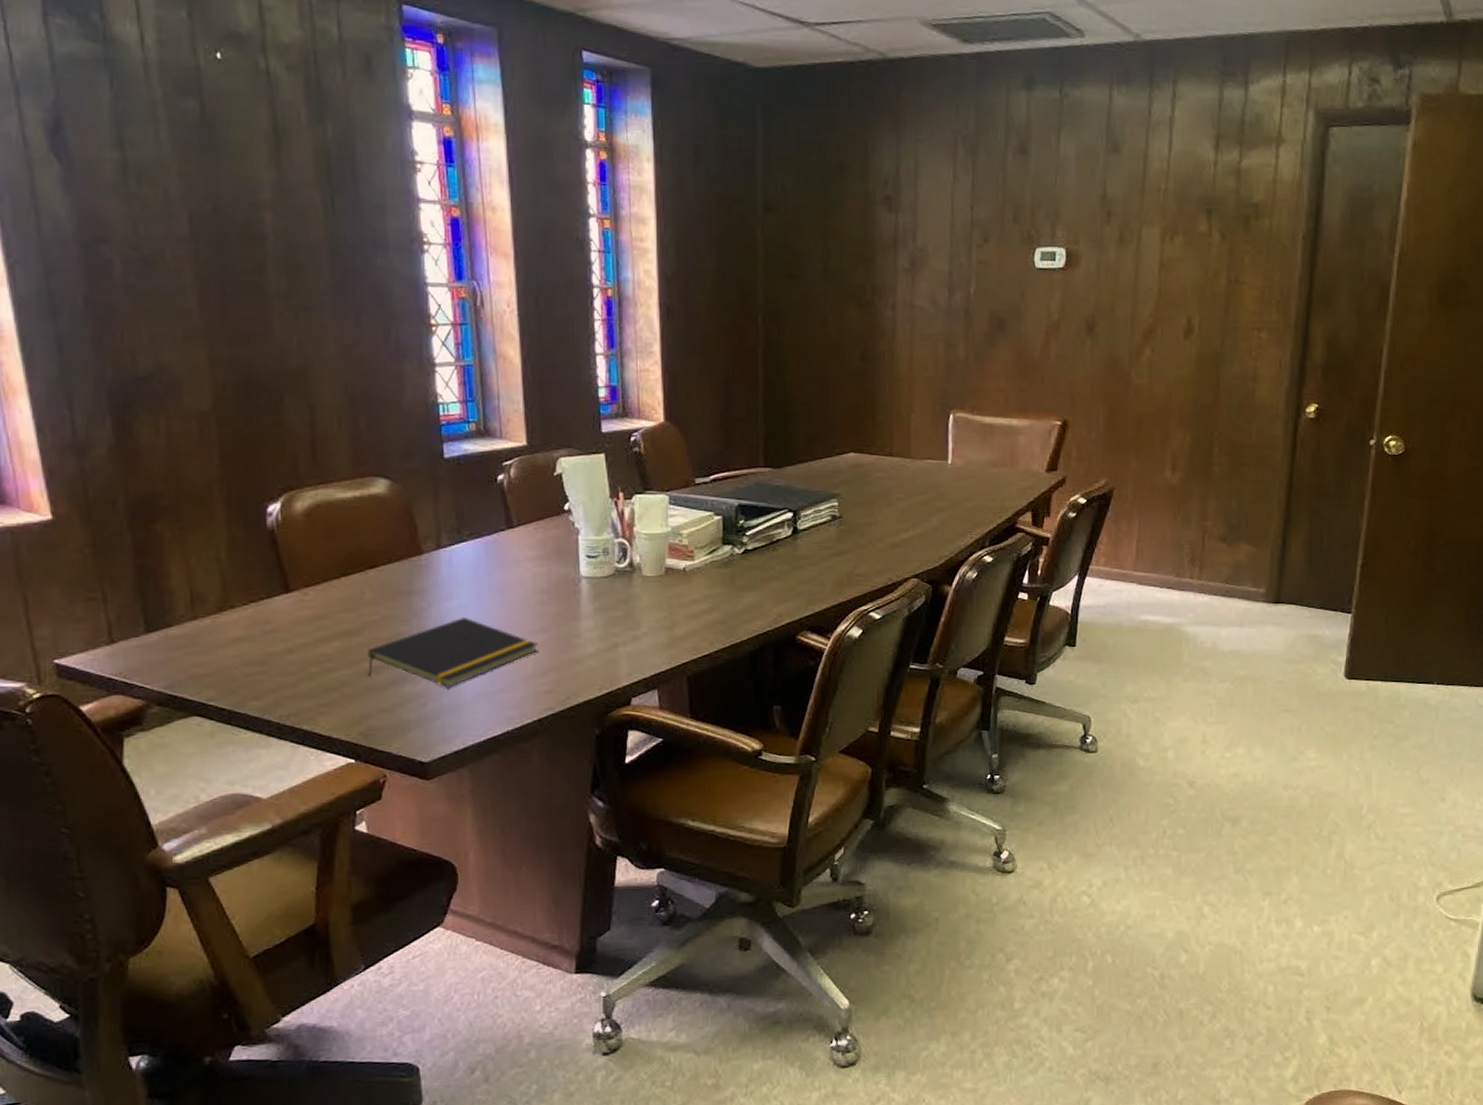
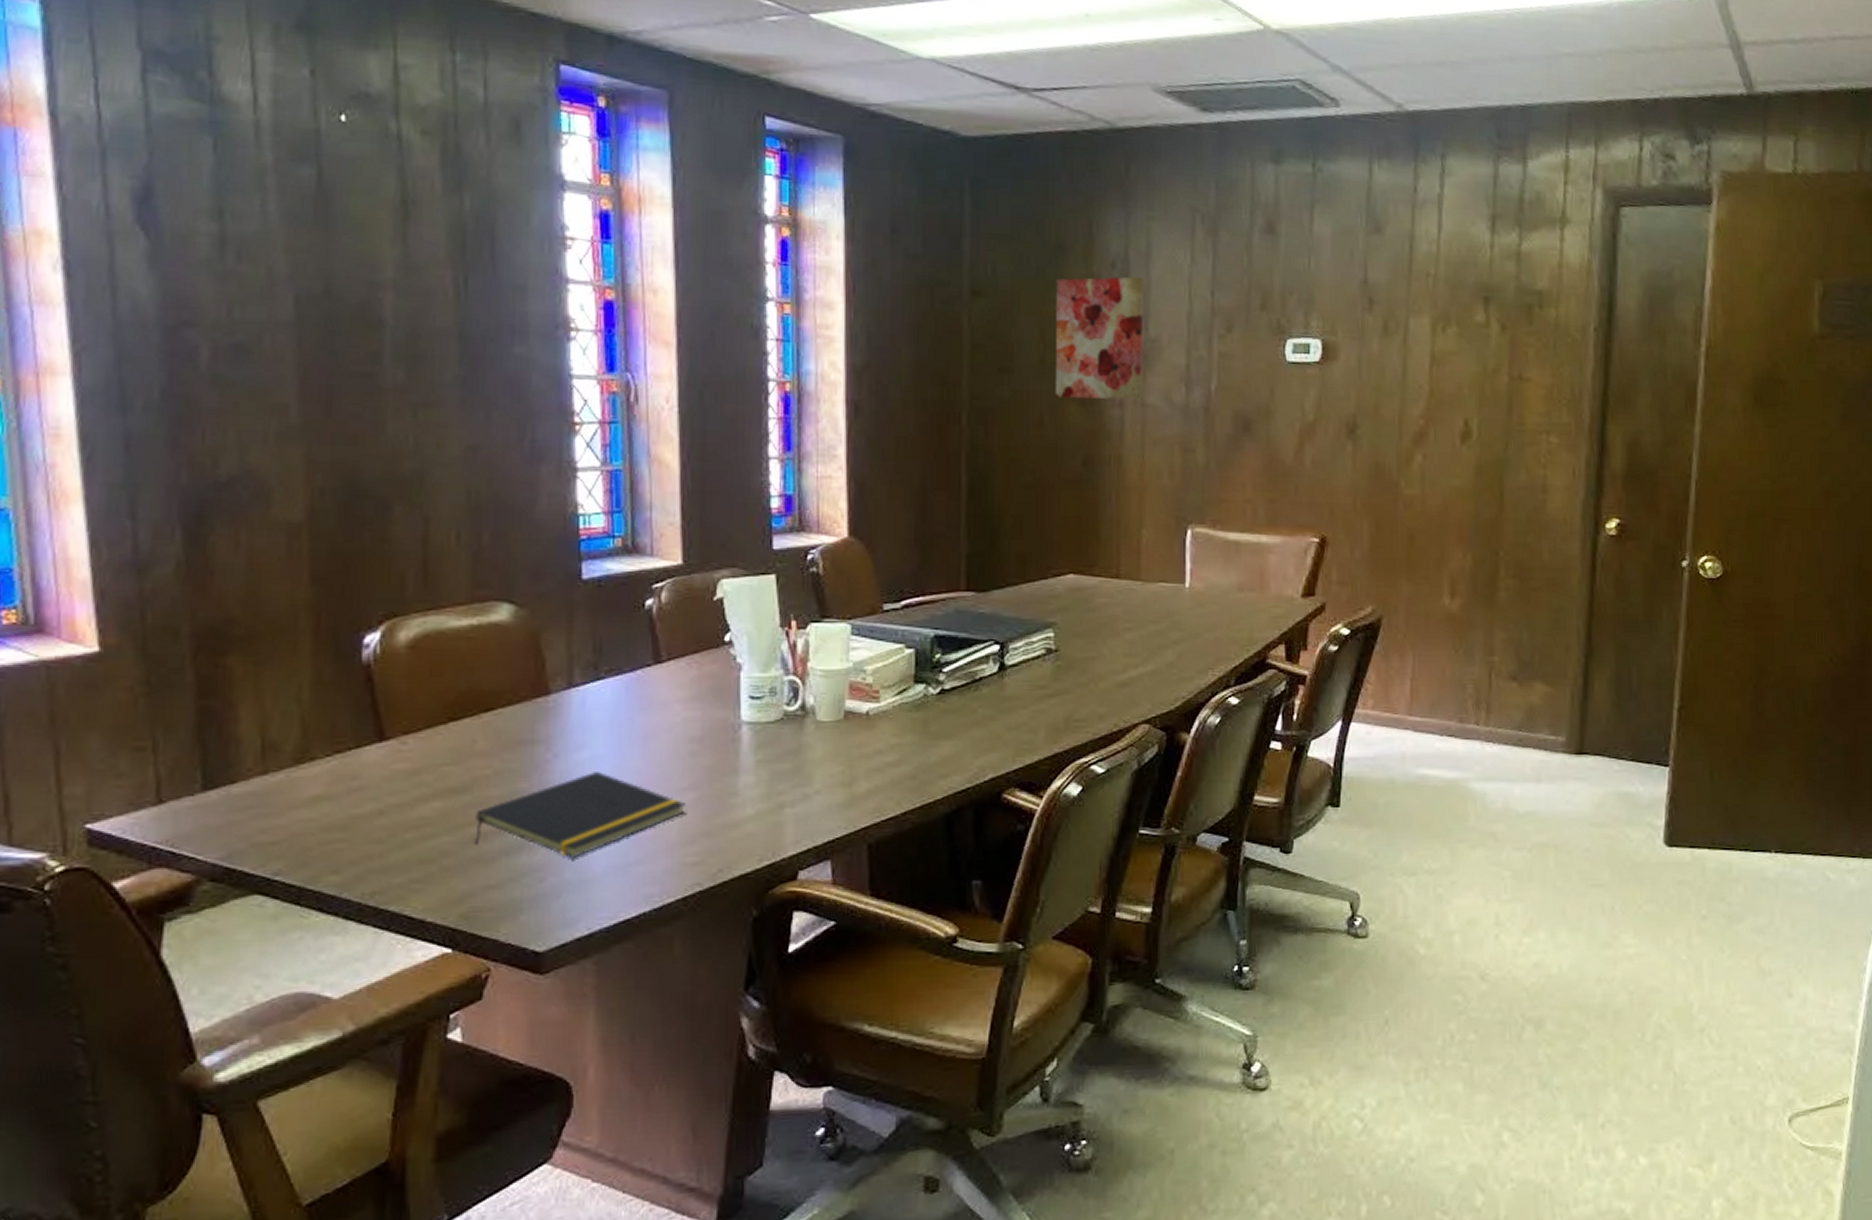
wall art: none [836,193,912,302] -> present [1054,276,1144,400]

